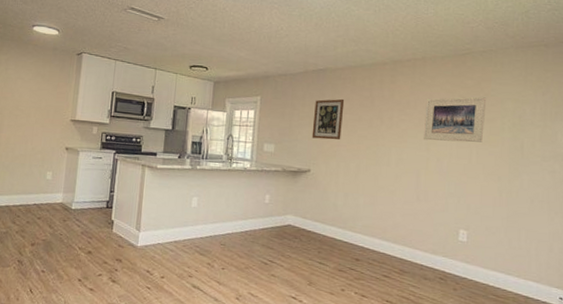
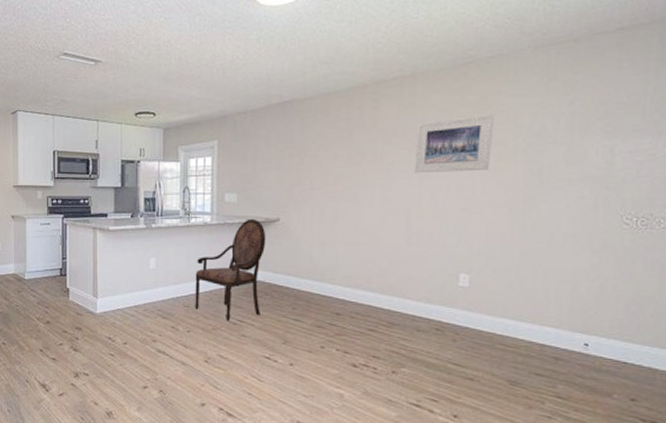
armchair: none [230,167,298,261] -> present [195,218,266,321]
wall art: present [311,98,345,140] -> none [279,133,317,183]

